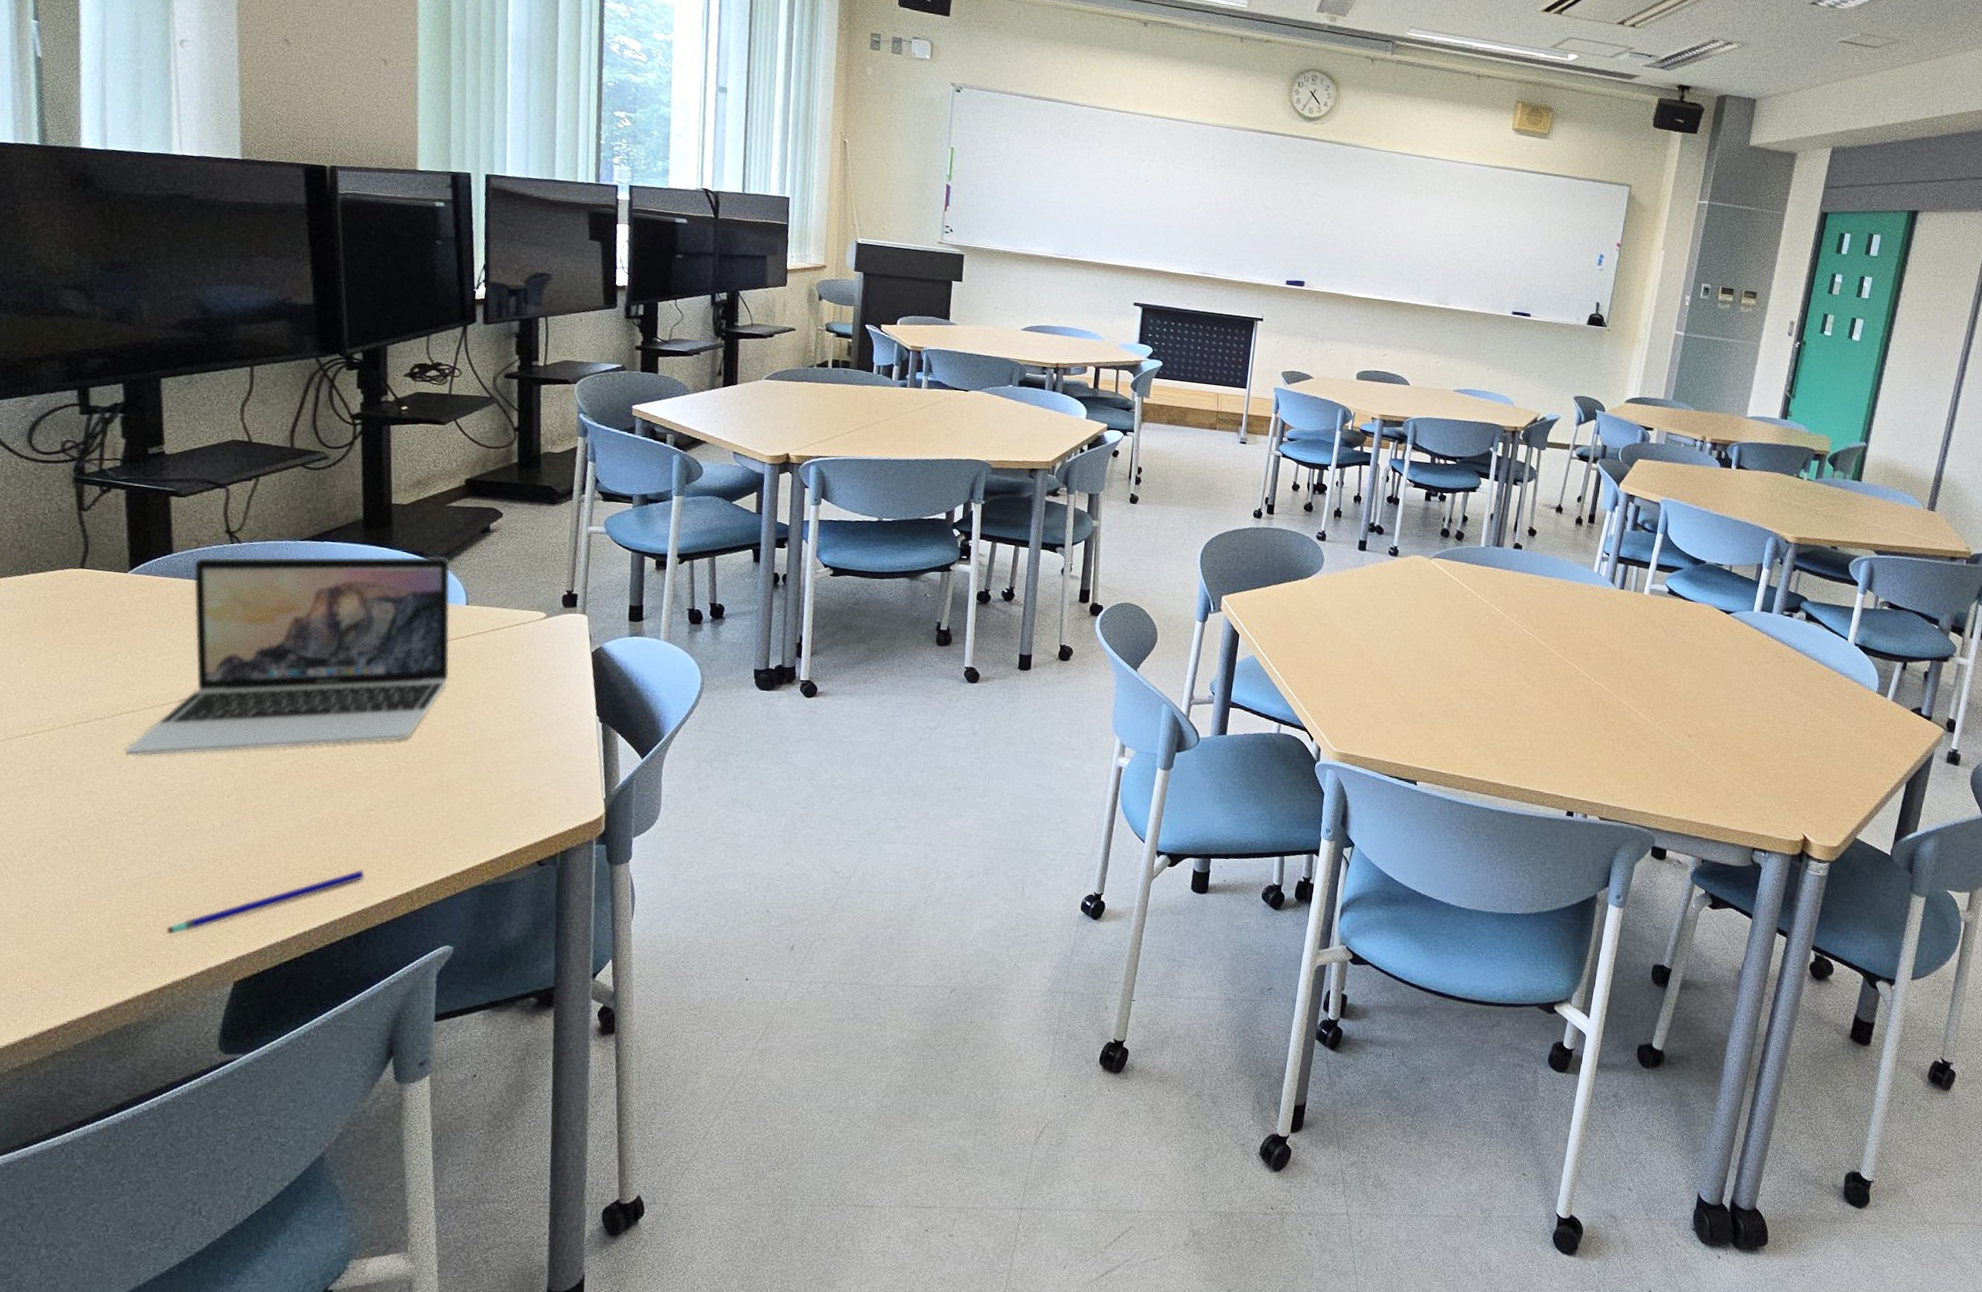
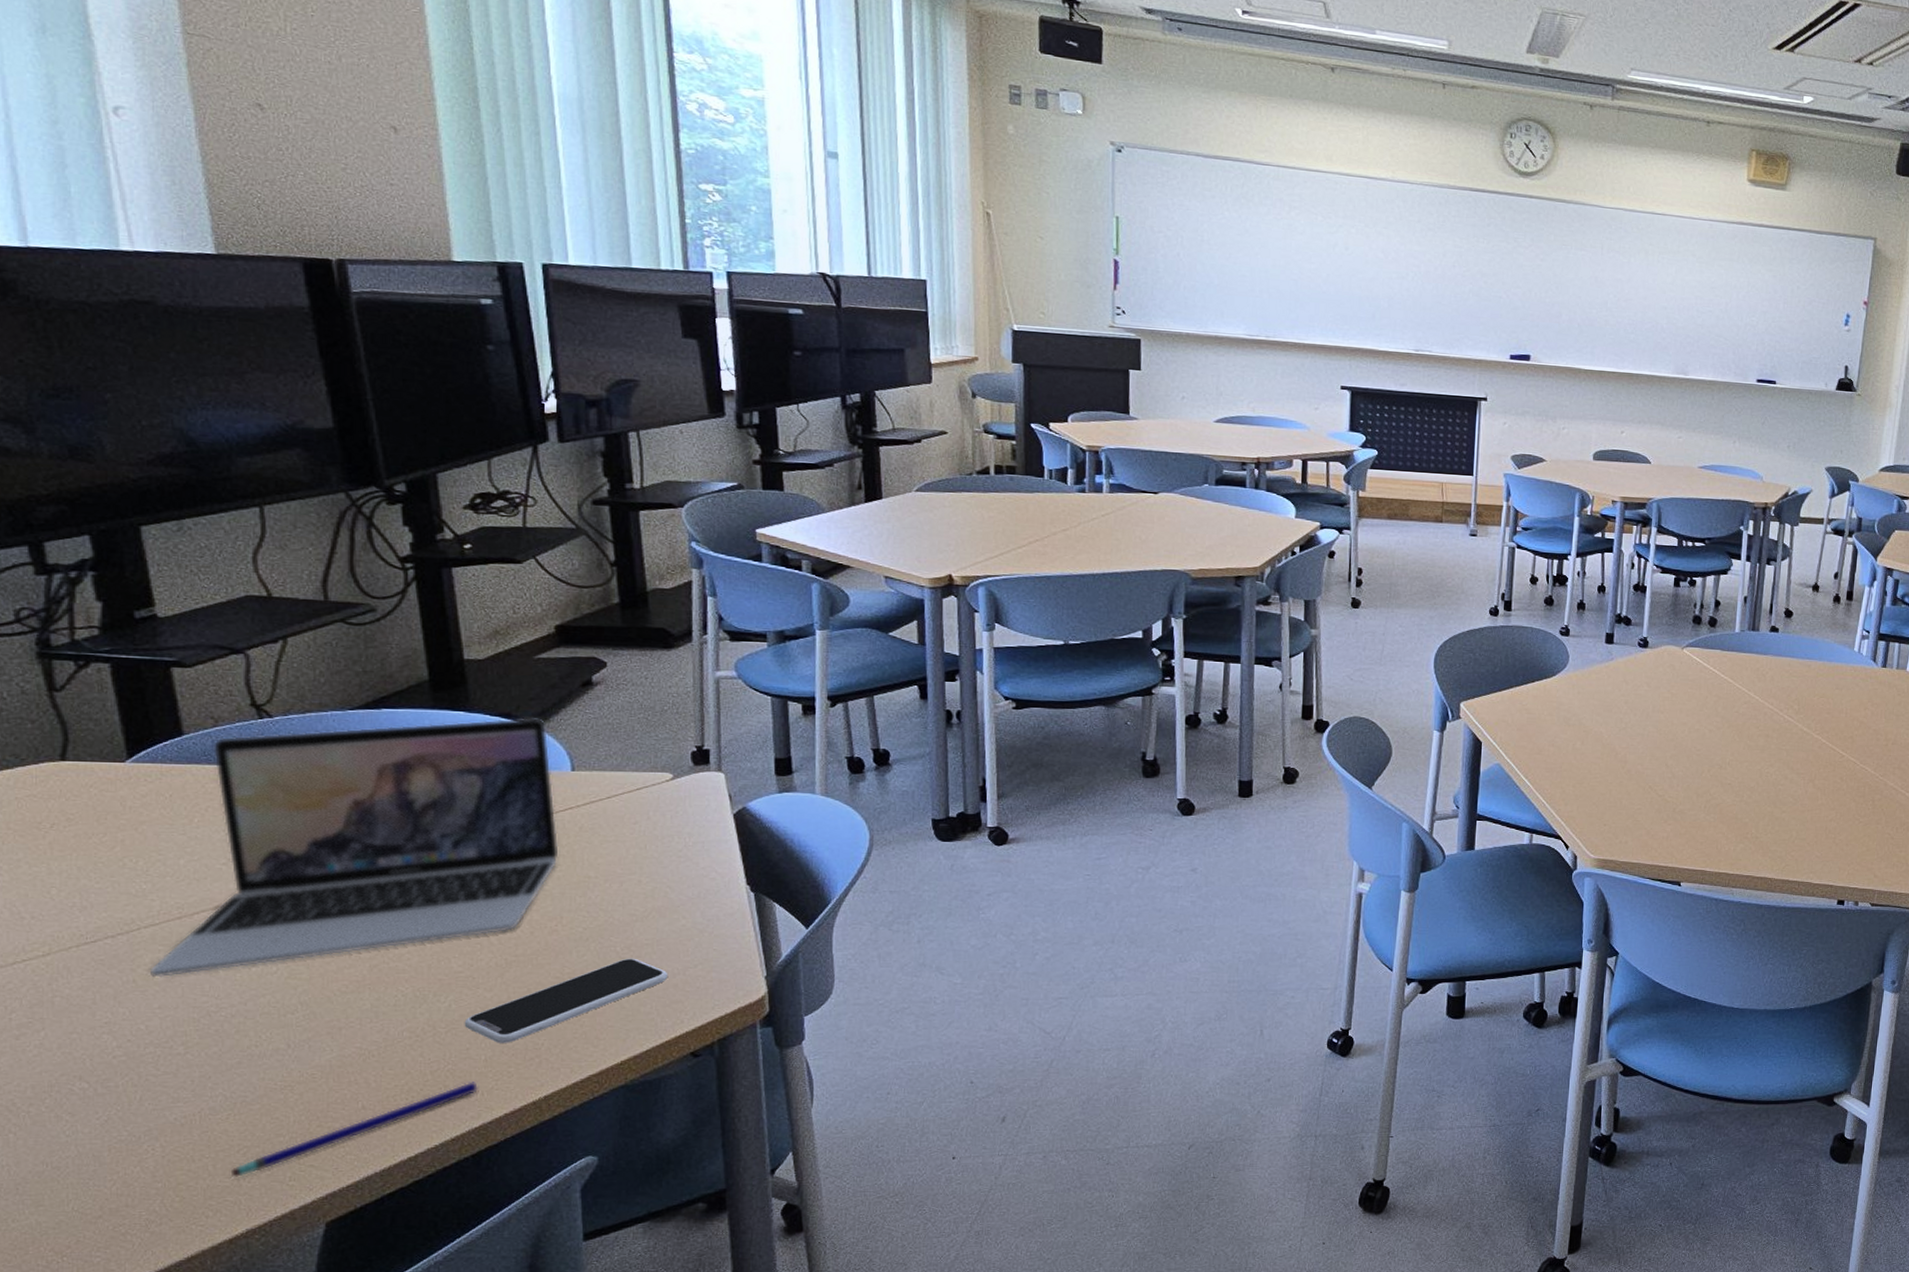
smartphone: none [359,772,526,839] -> present [464,958,668,1043]

